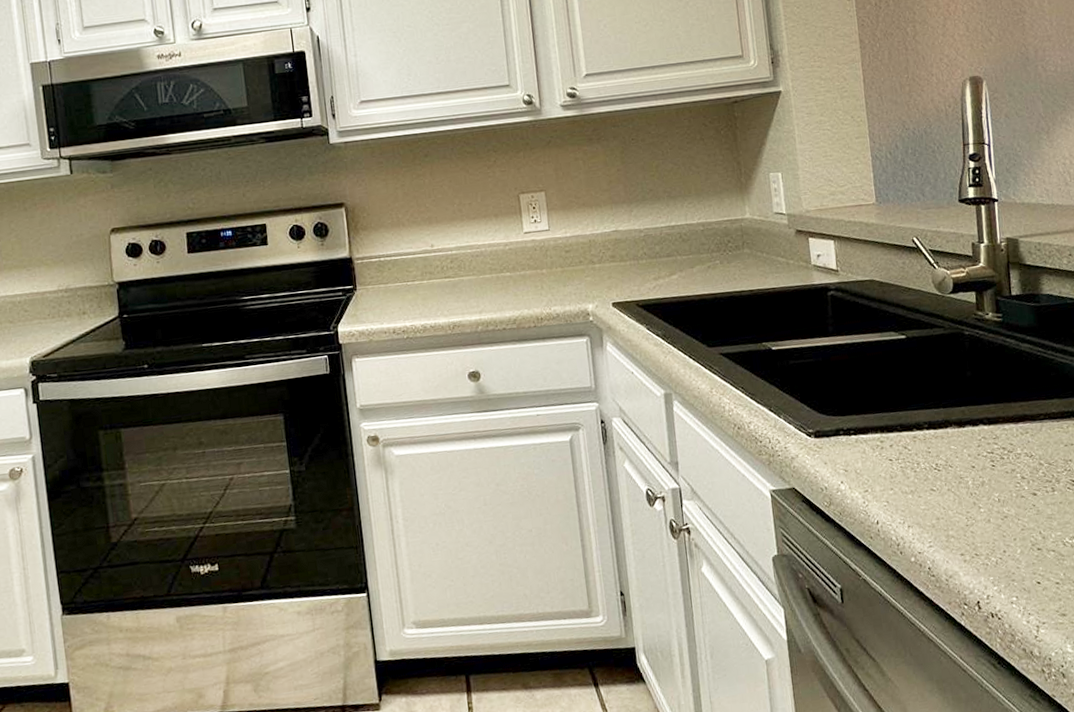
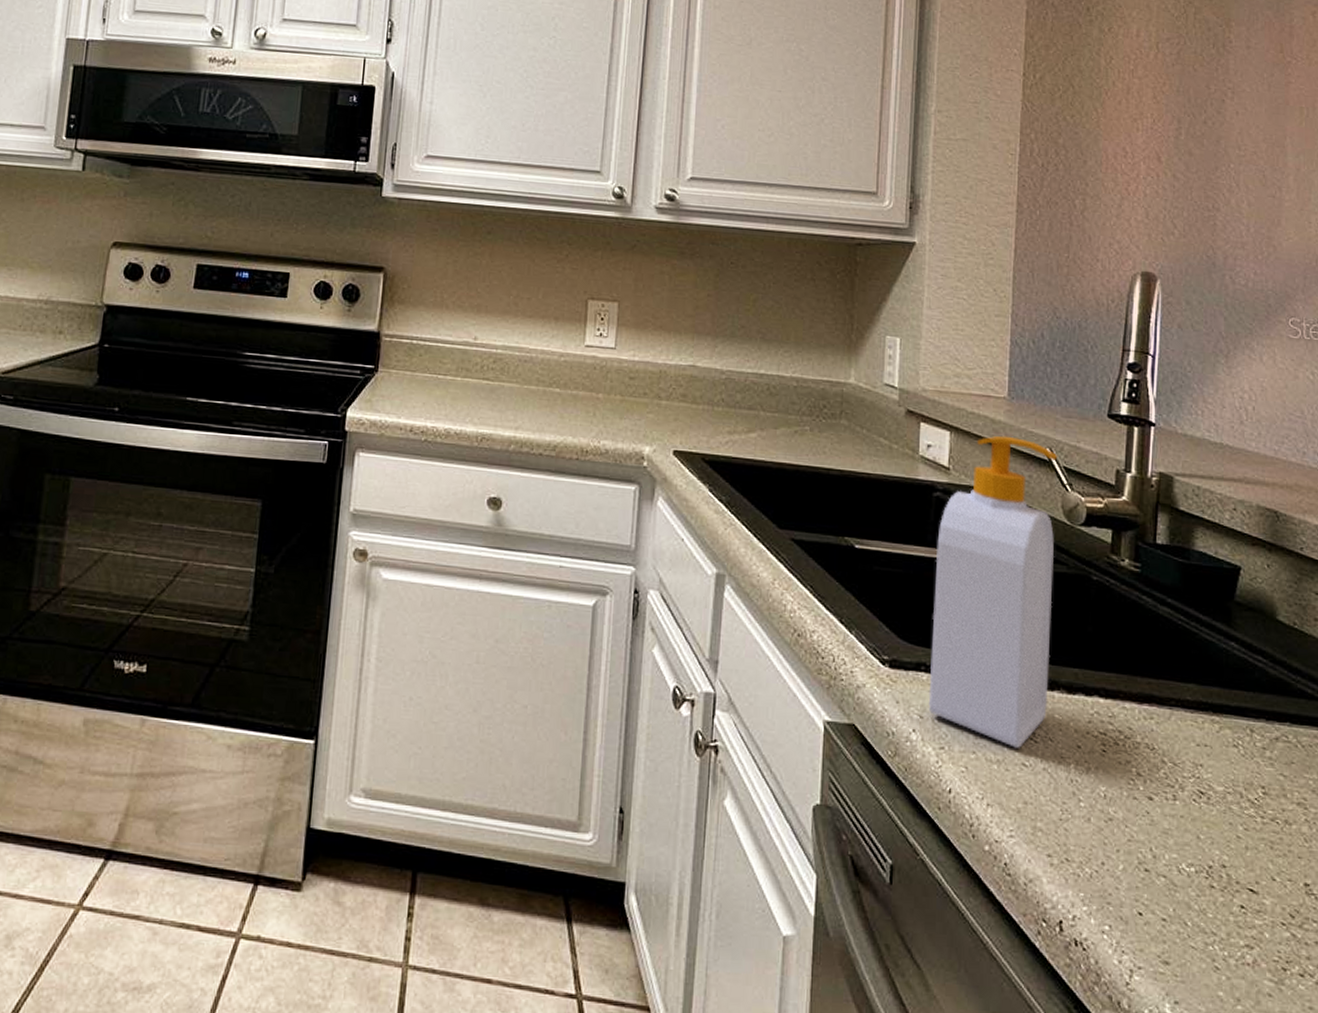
soap bottle: none [837,234,944,479] -> present [928,435,1058,748]

